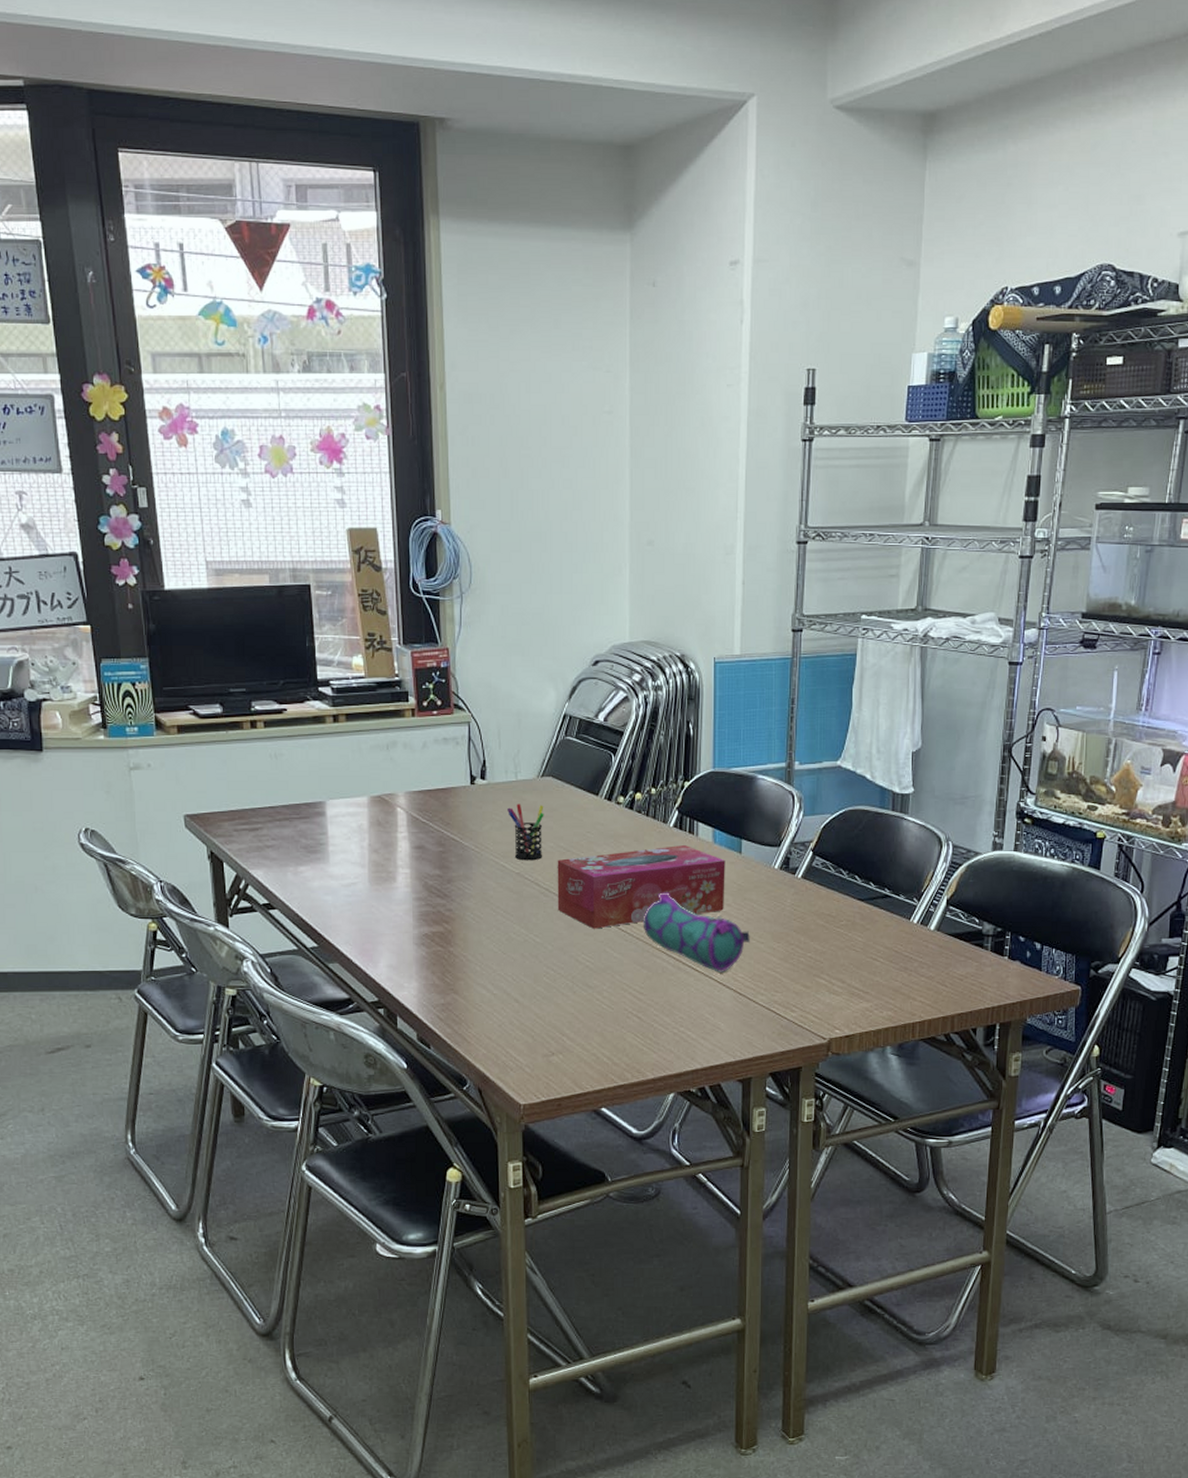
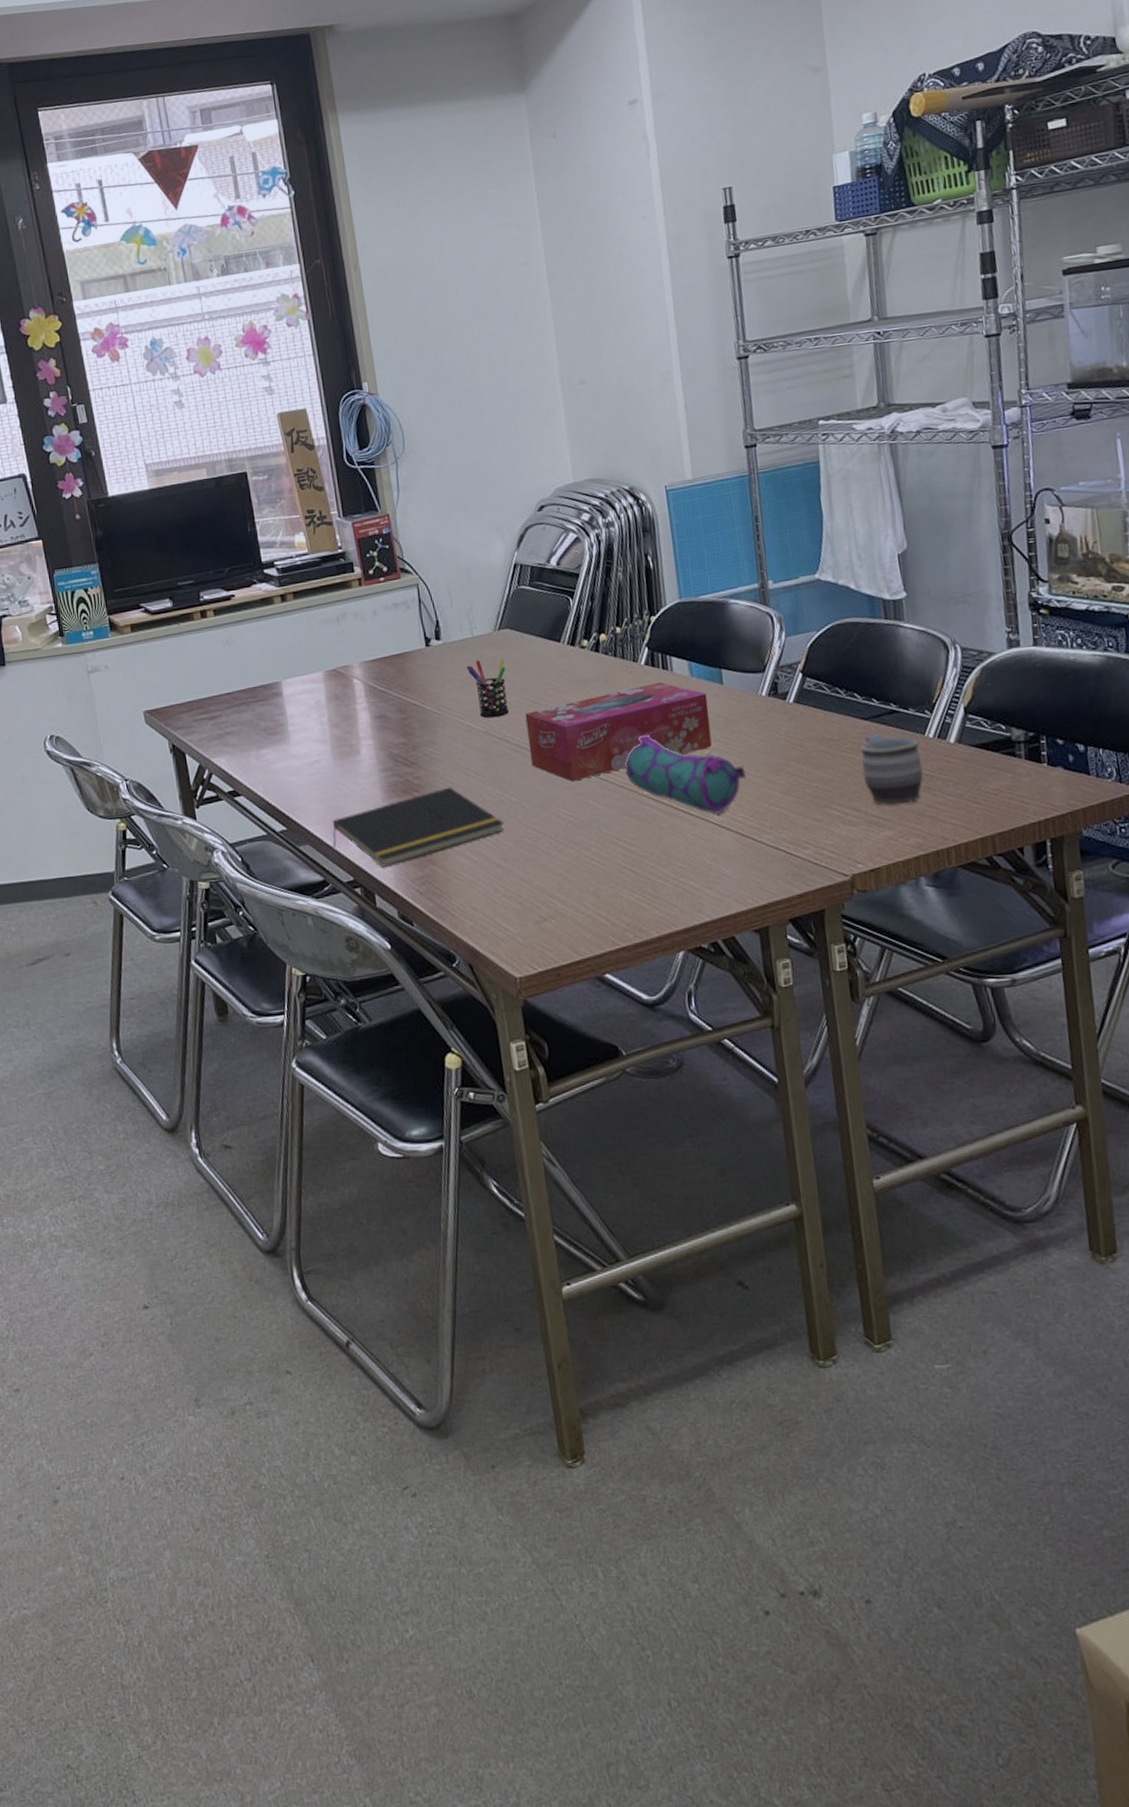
notepad: none [361,922,526,991] -> present [333,786,504,867]
mug: none [852,914,904,981] -> present [860,733,924,806]

